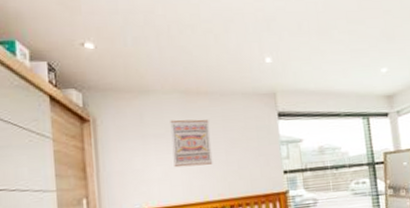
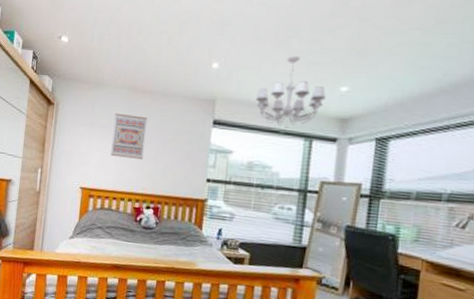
chandelier: none [313,45,371,111] -> present [256,56,326,129]

